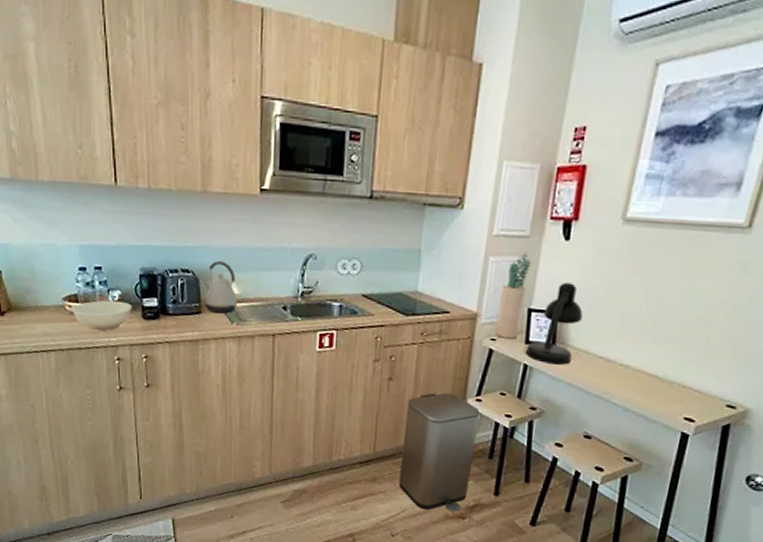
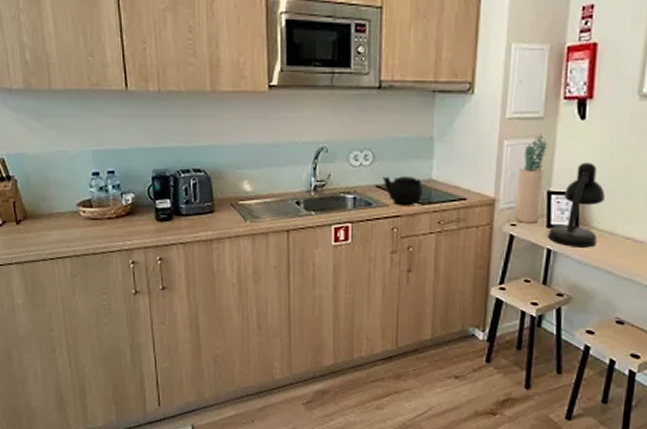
bowl: present [71,300,132,332] -> none [86,203,146,235]
kettle: present [204,260,237,314] -> none [216,158,250,212]
teapot: none [369,285,409,316] -> present [382,176,424,205]
pedal bin: present [399,392,481,512] -> none [425,282,505,408]

